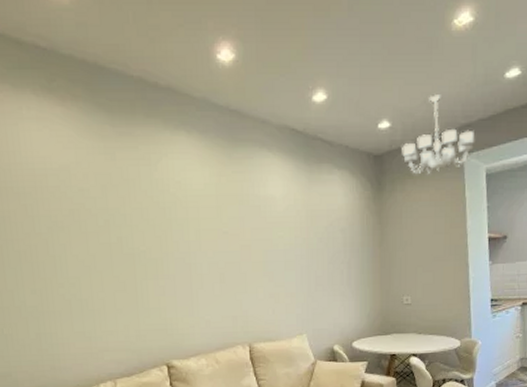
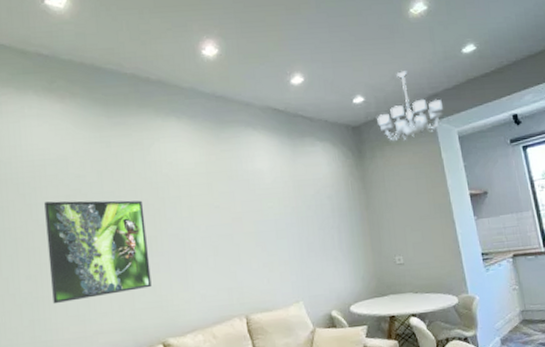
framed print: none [47,215,157,320] -> present [44,200,152,305]

